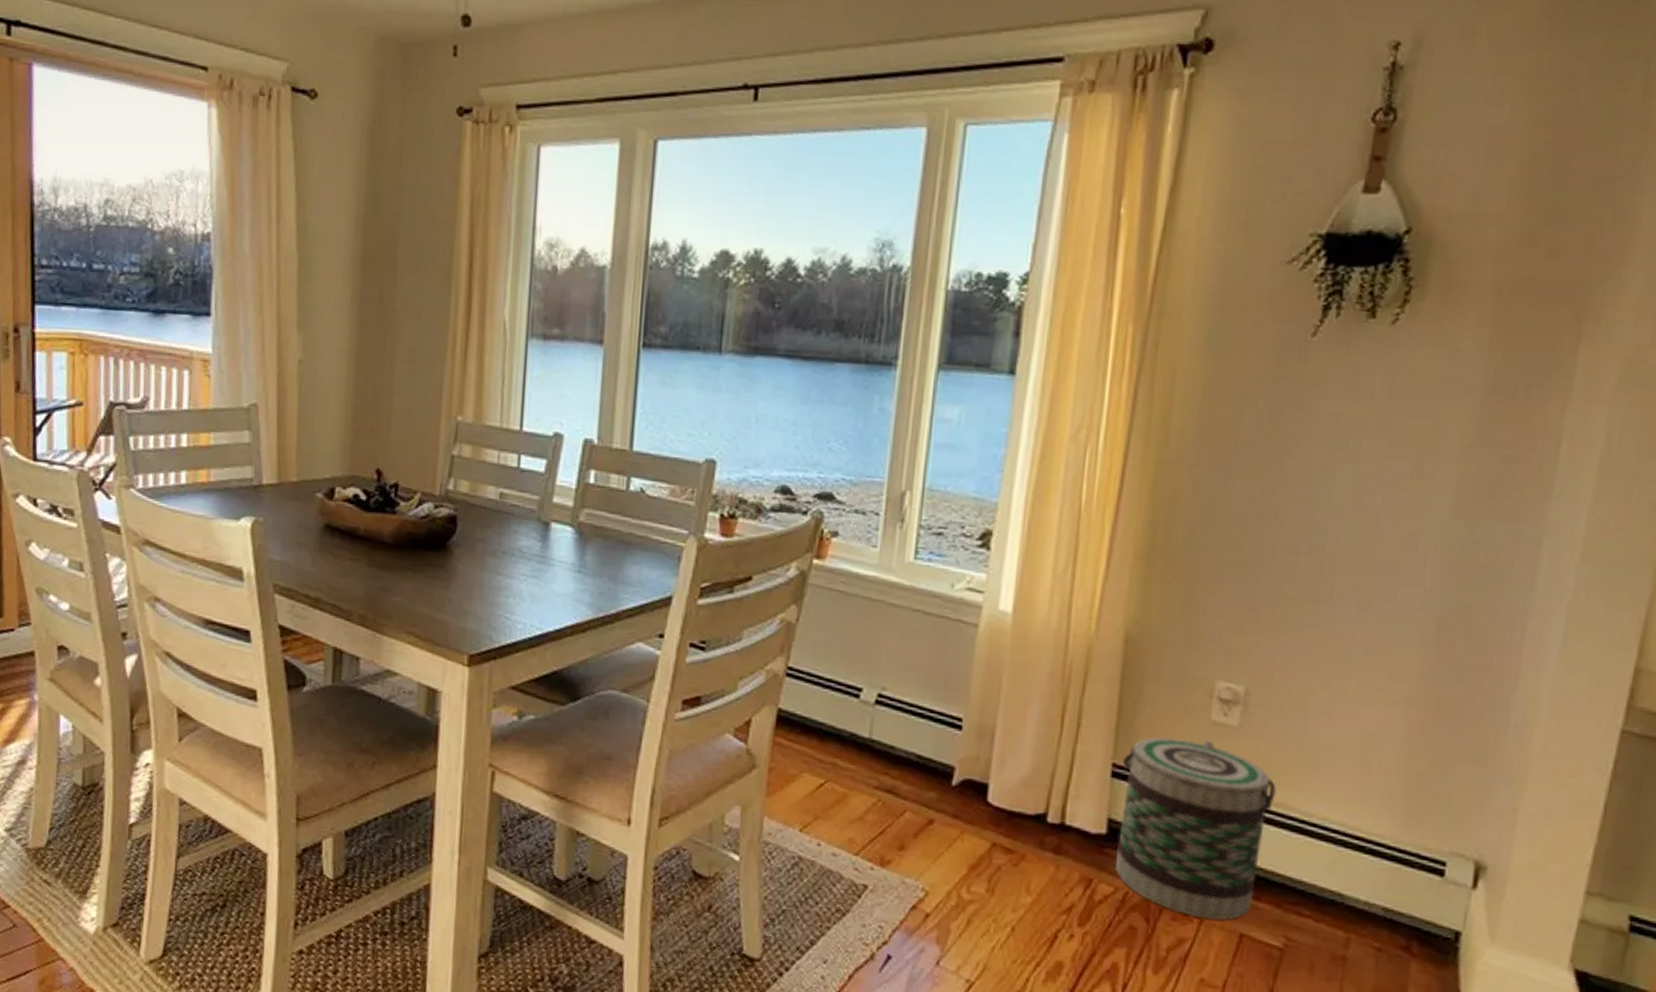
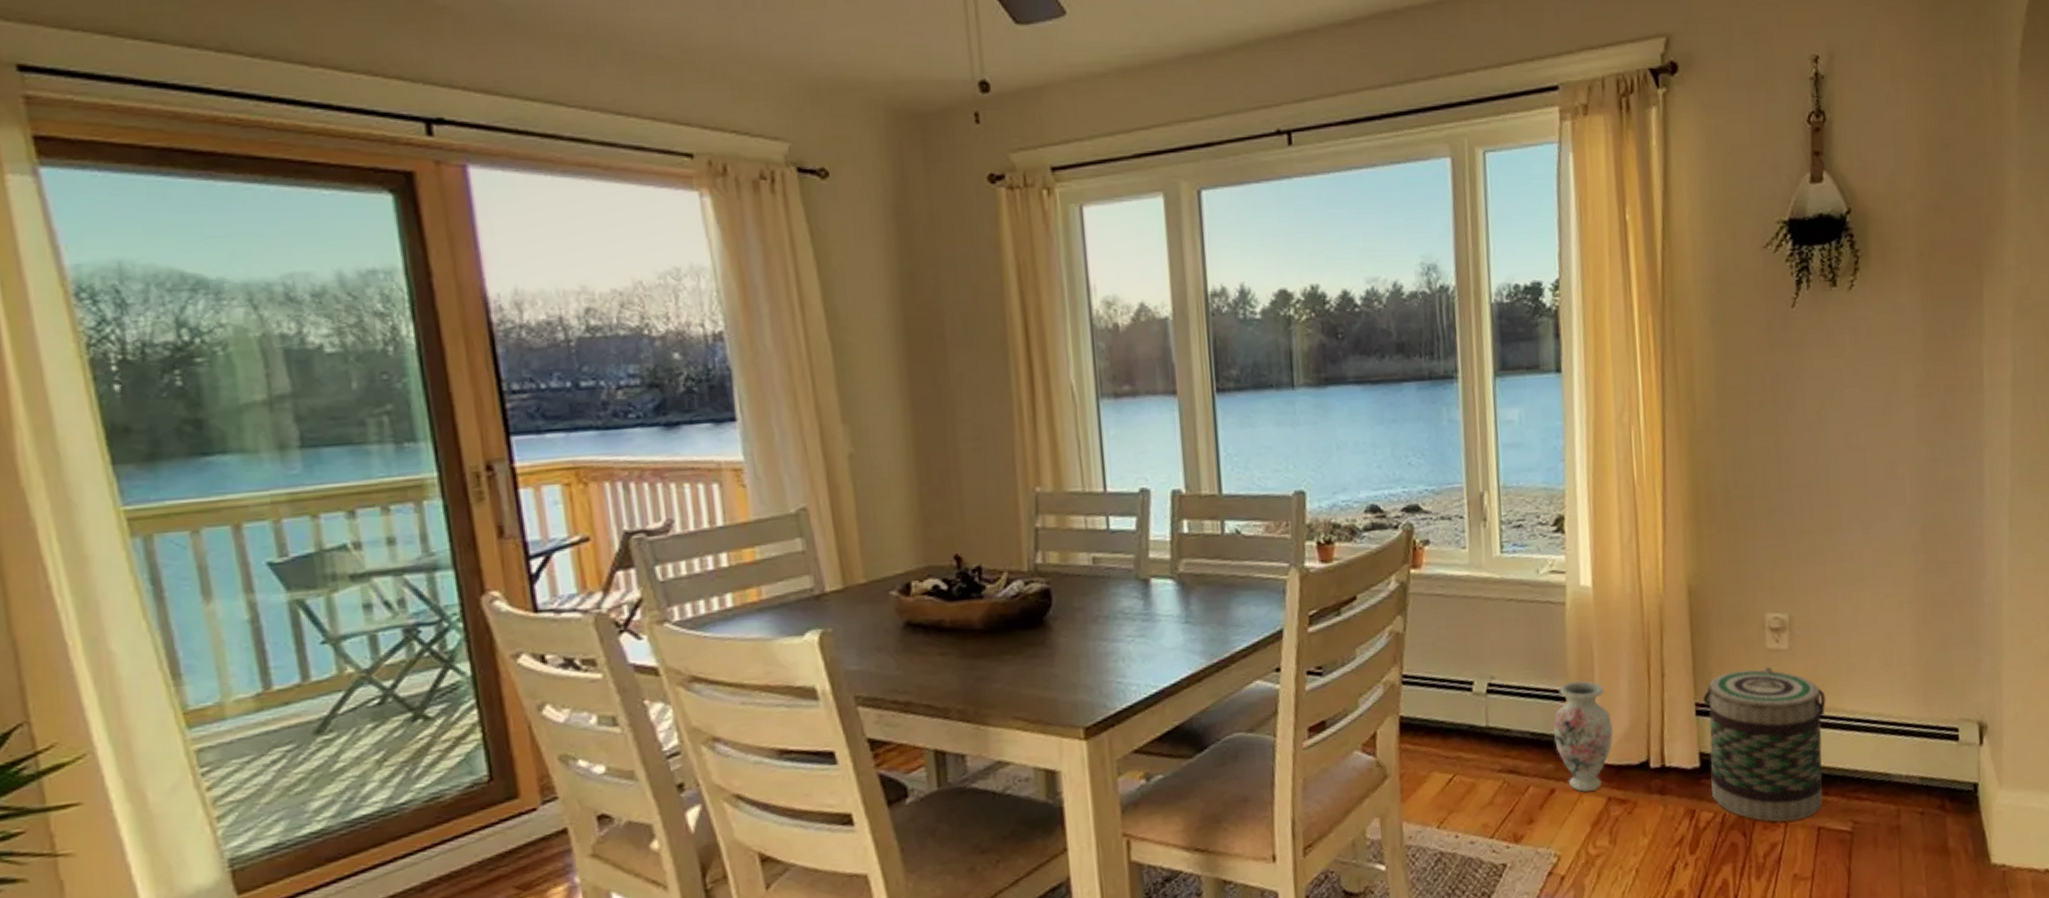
vase: none [942,710,1012,832] -> present [1553,680,1614,792]

